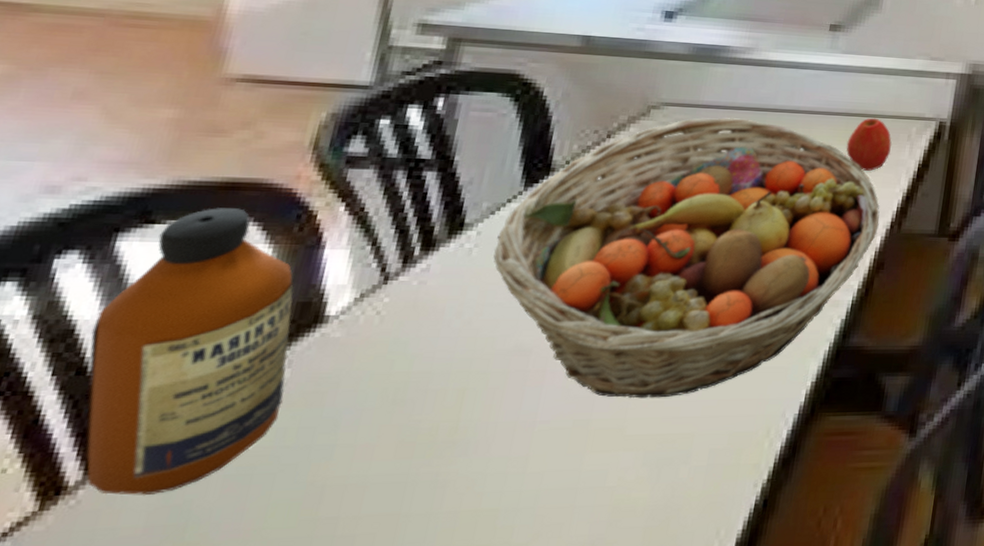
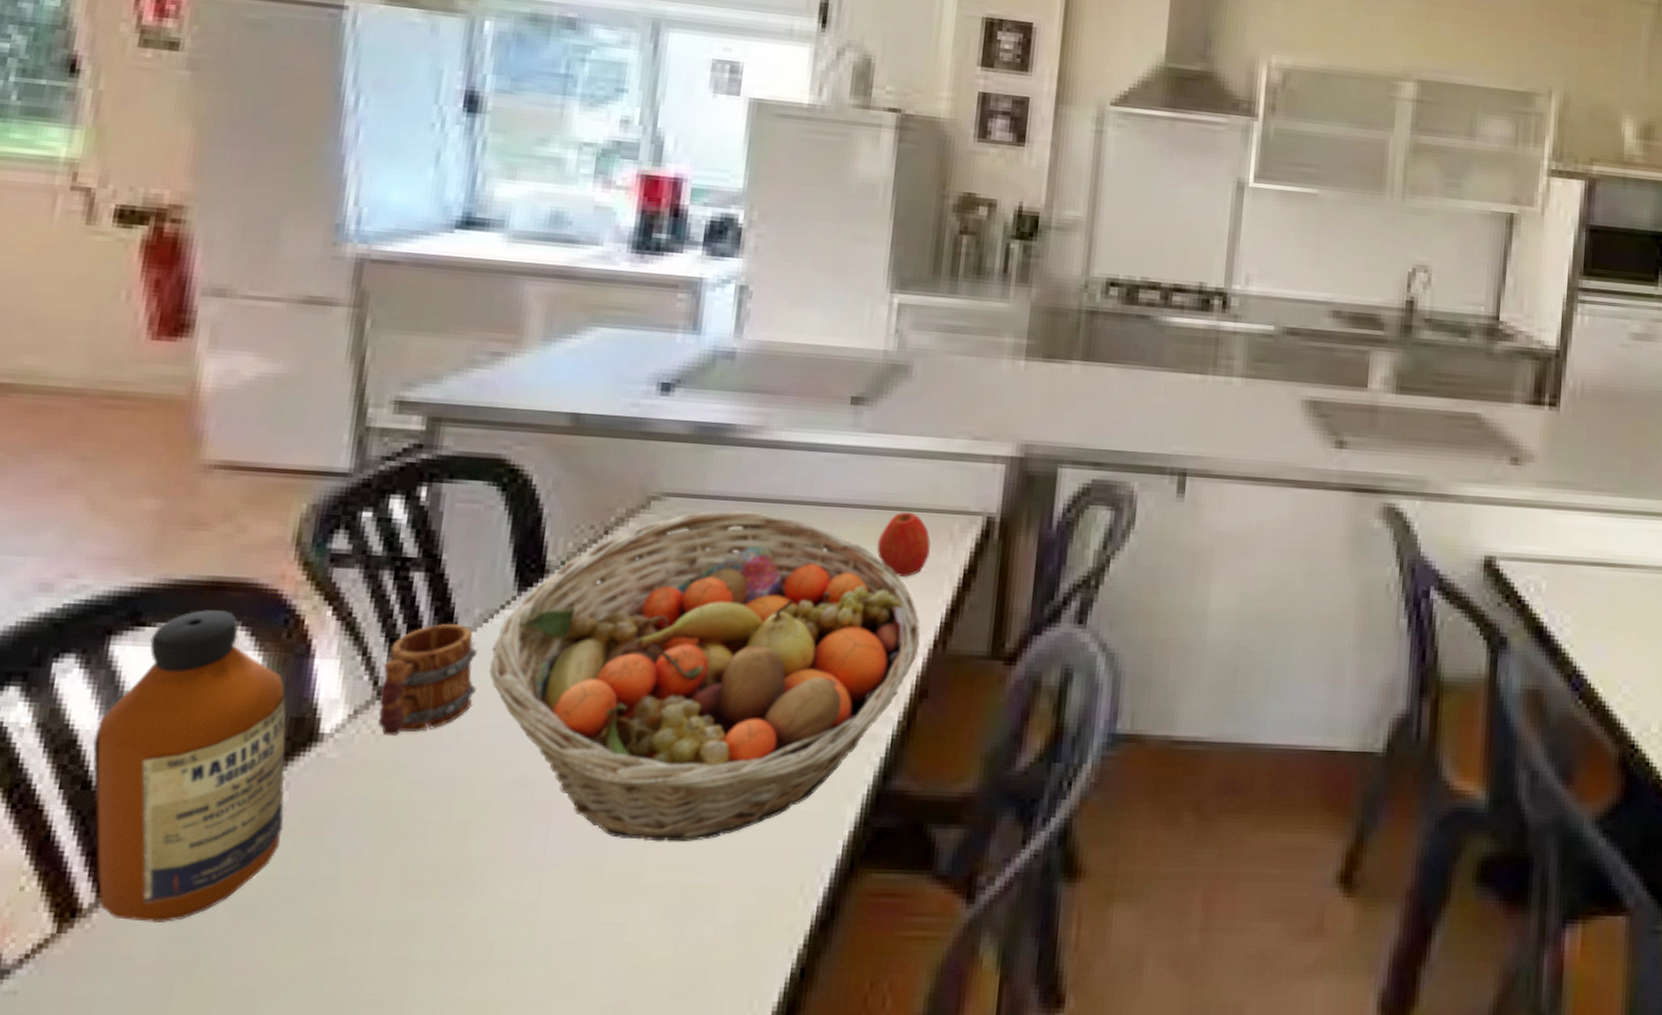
mug: none [383,216,484,317] -> present [377,624,478,737]

